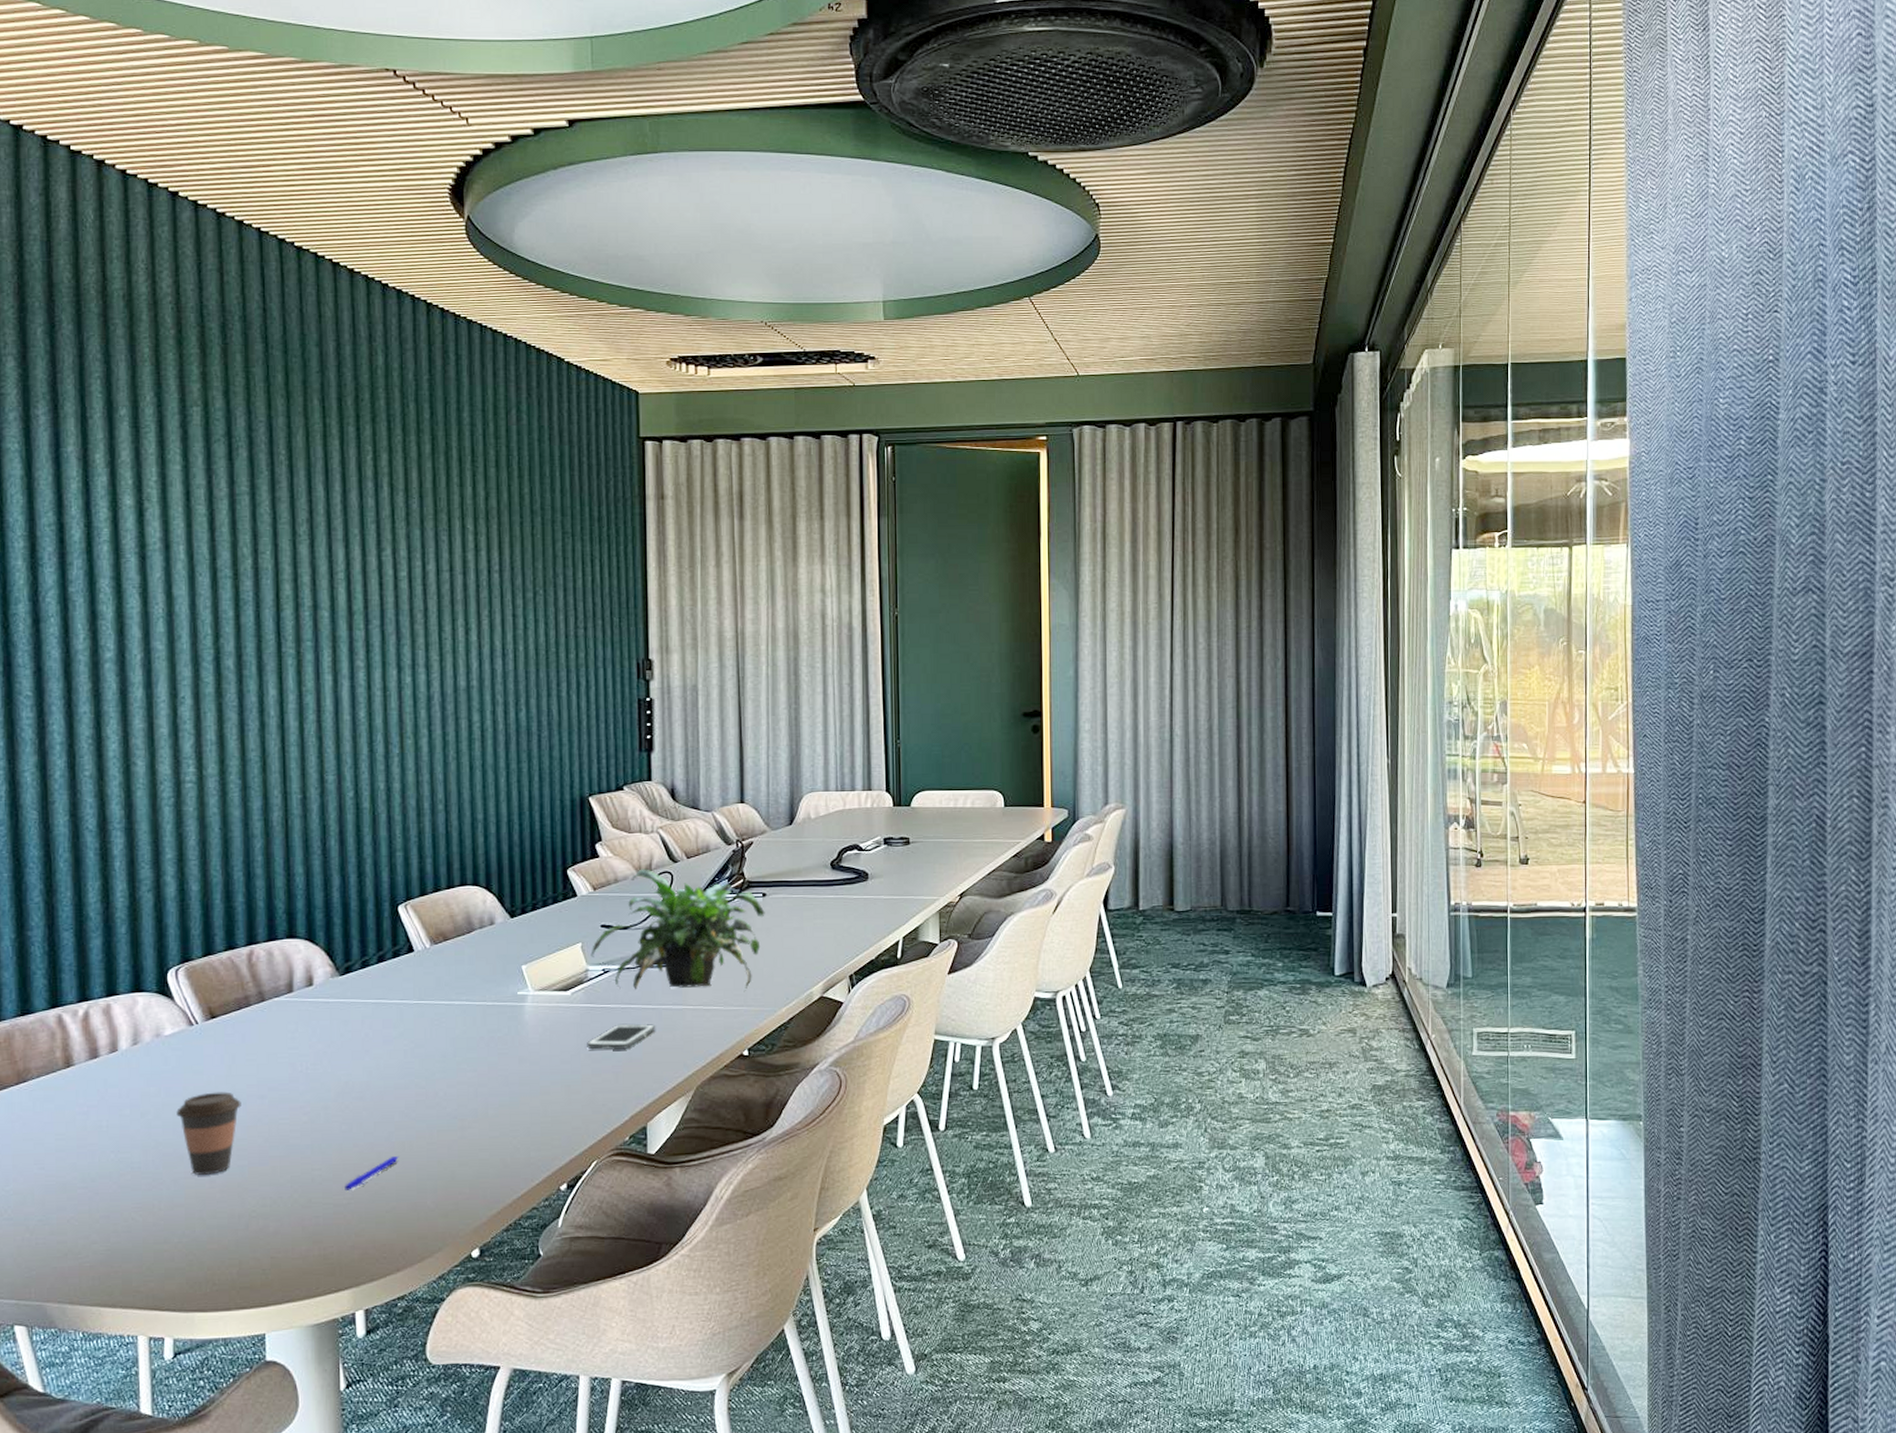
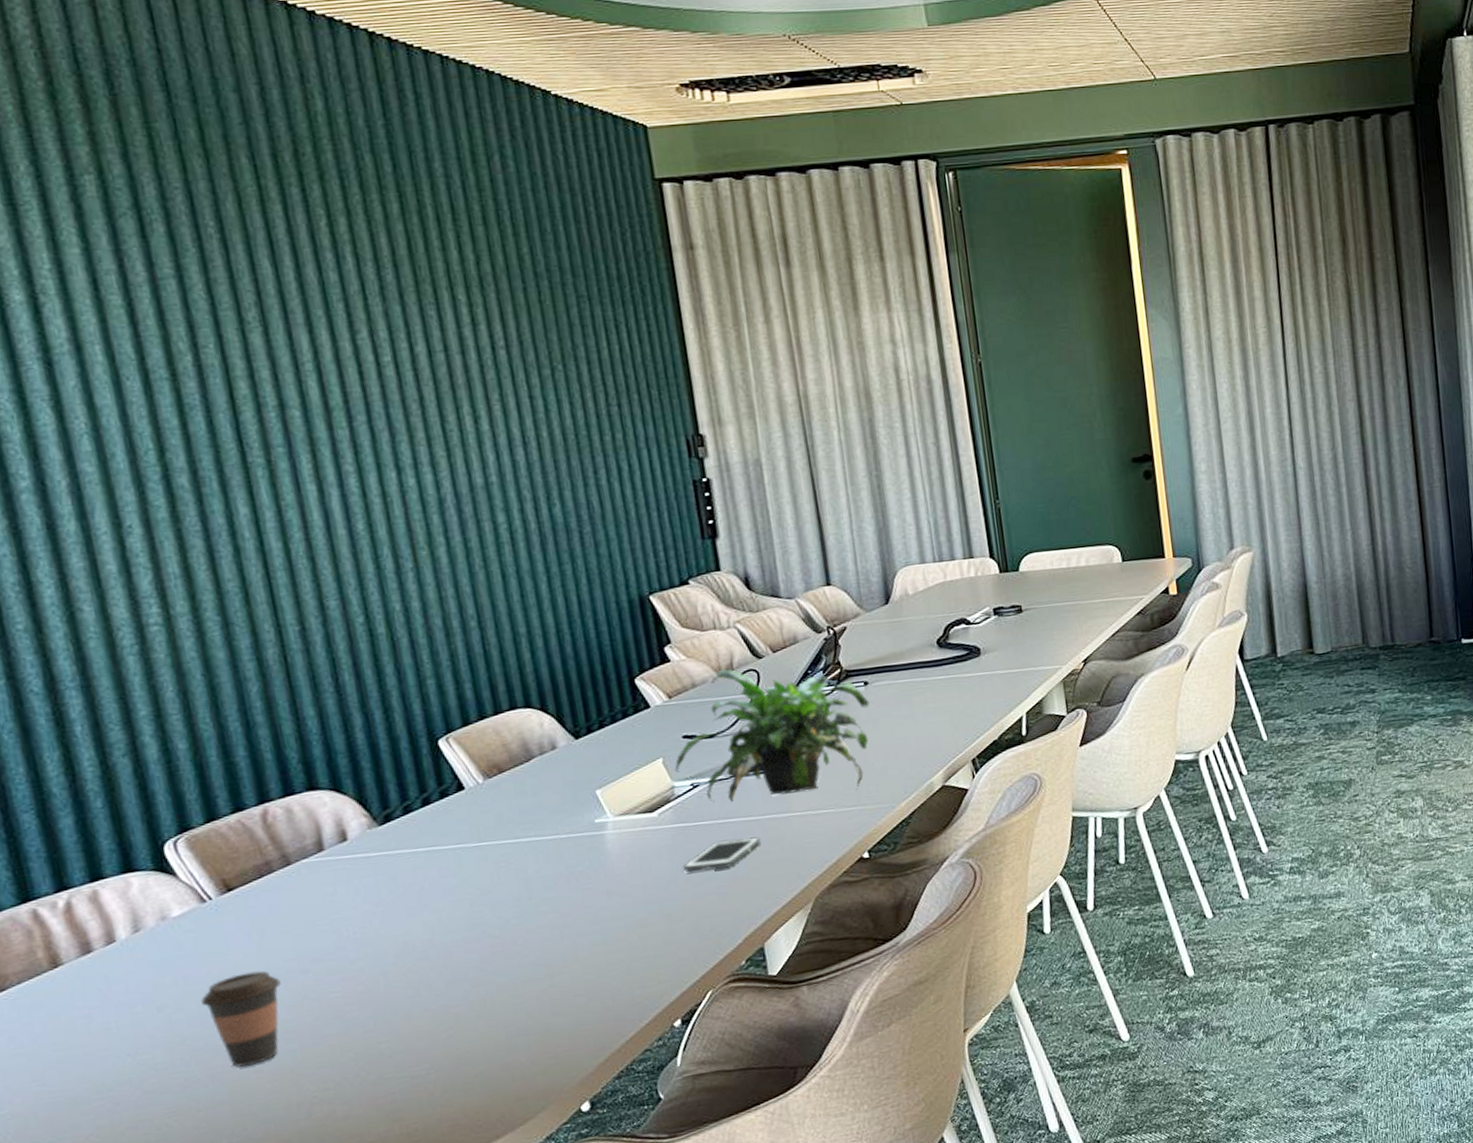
pen: present [344,1156,399,1190] -> none [420,1015,481,1060]

